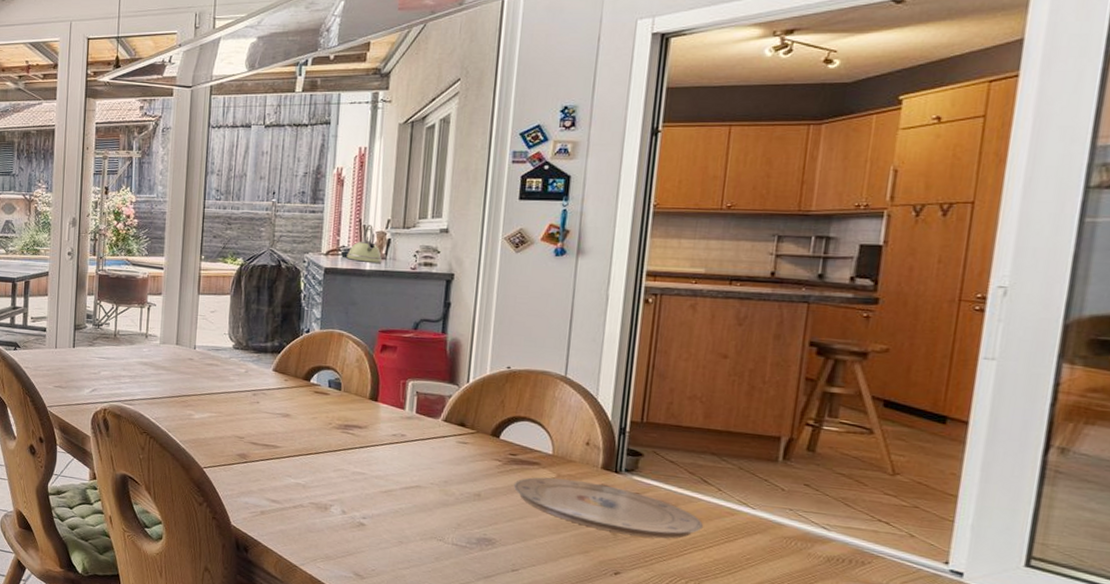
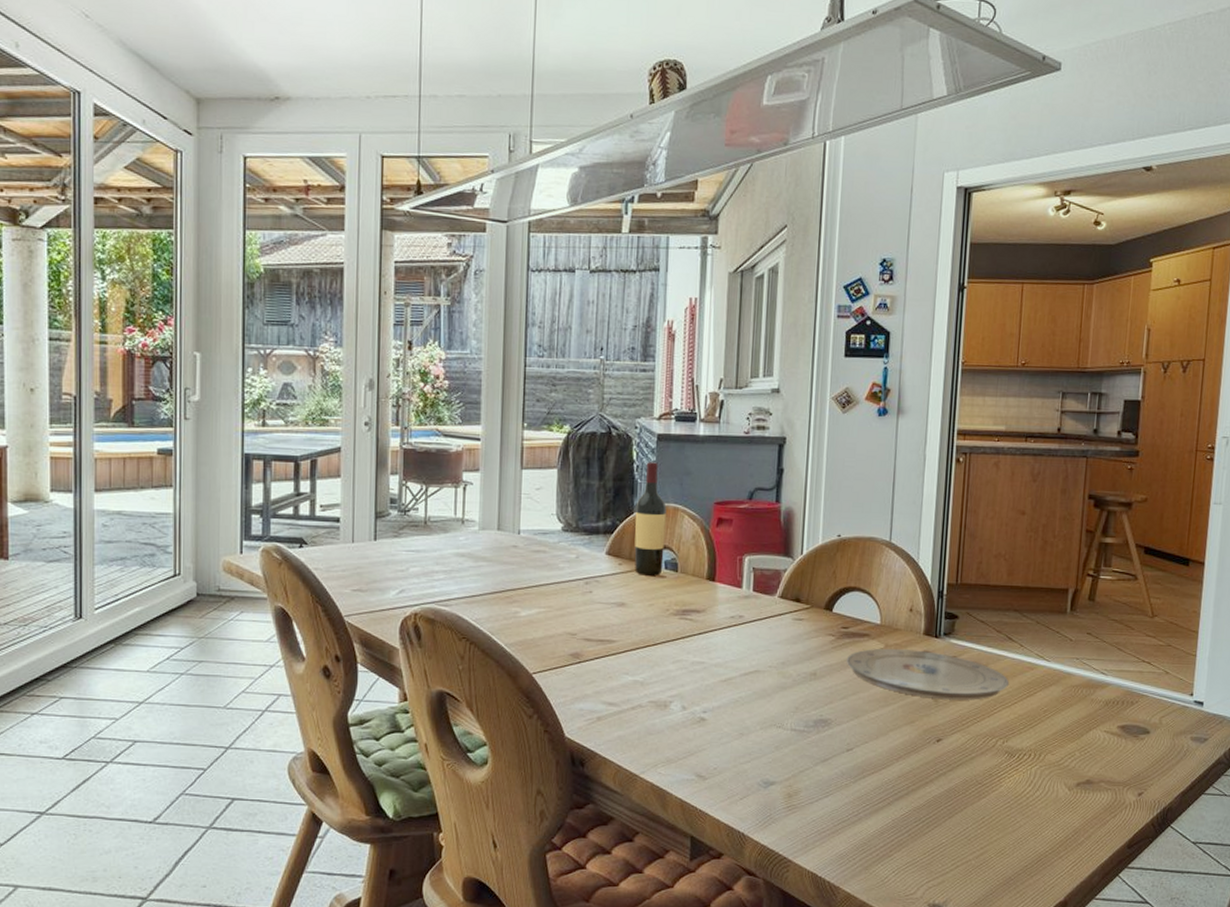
wine bottle: none [299,292,332,393] -> present [634,462,667,576]
kettle: present [346,225,382,263] -> none [680,385,715,427]

